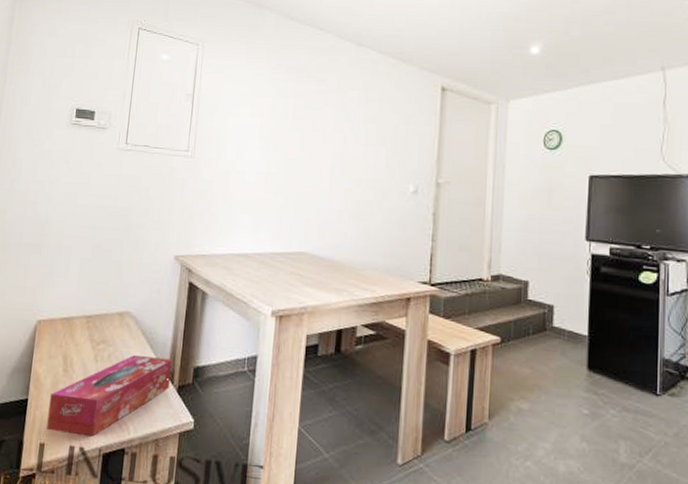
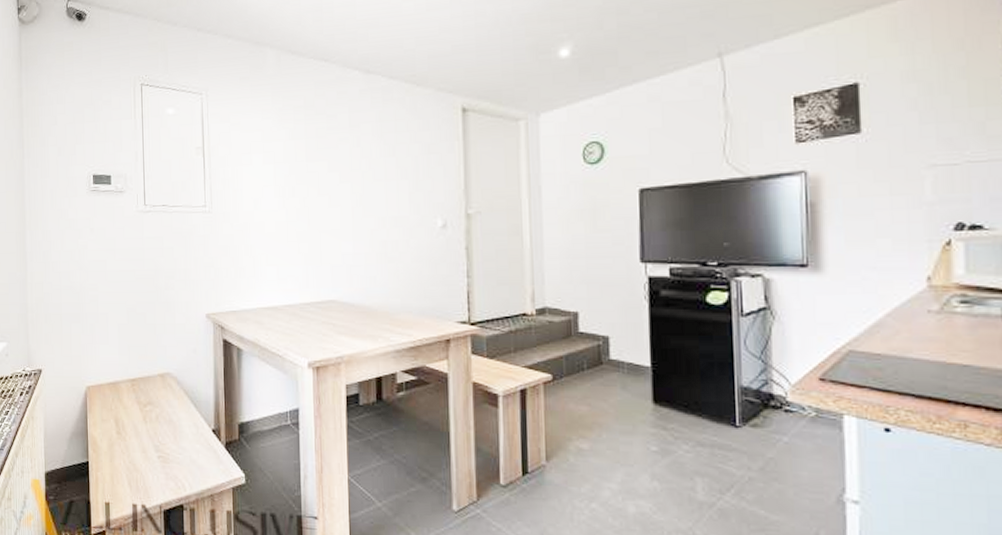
tissue box: present [46,354,172,437] -> none [108,414,218,495]

